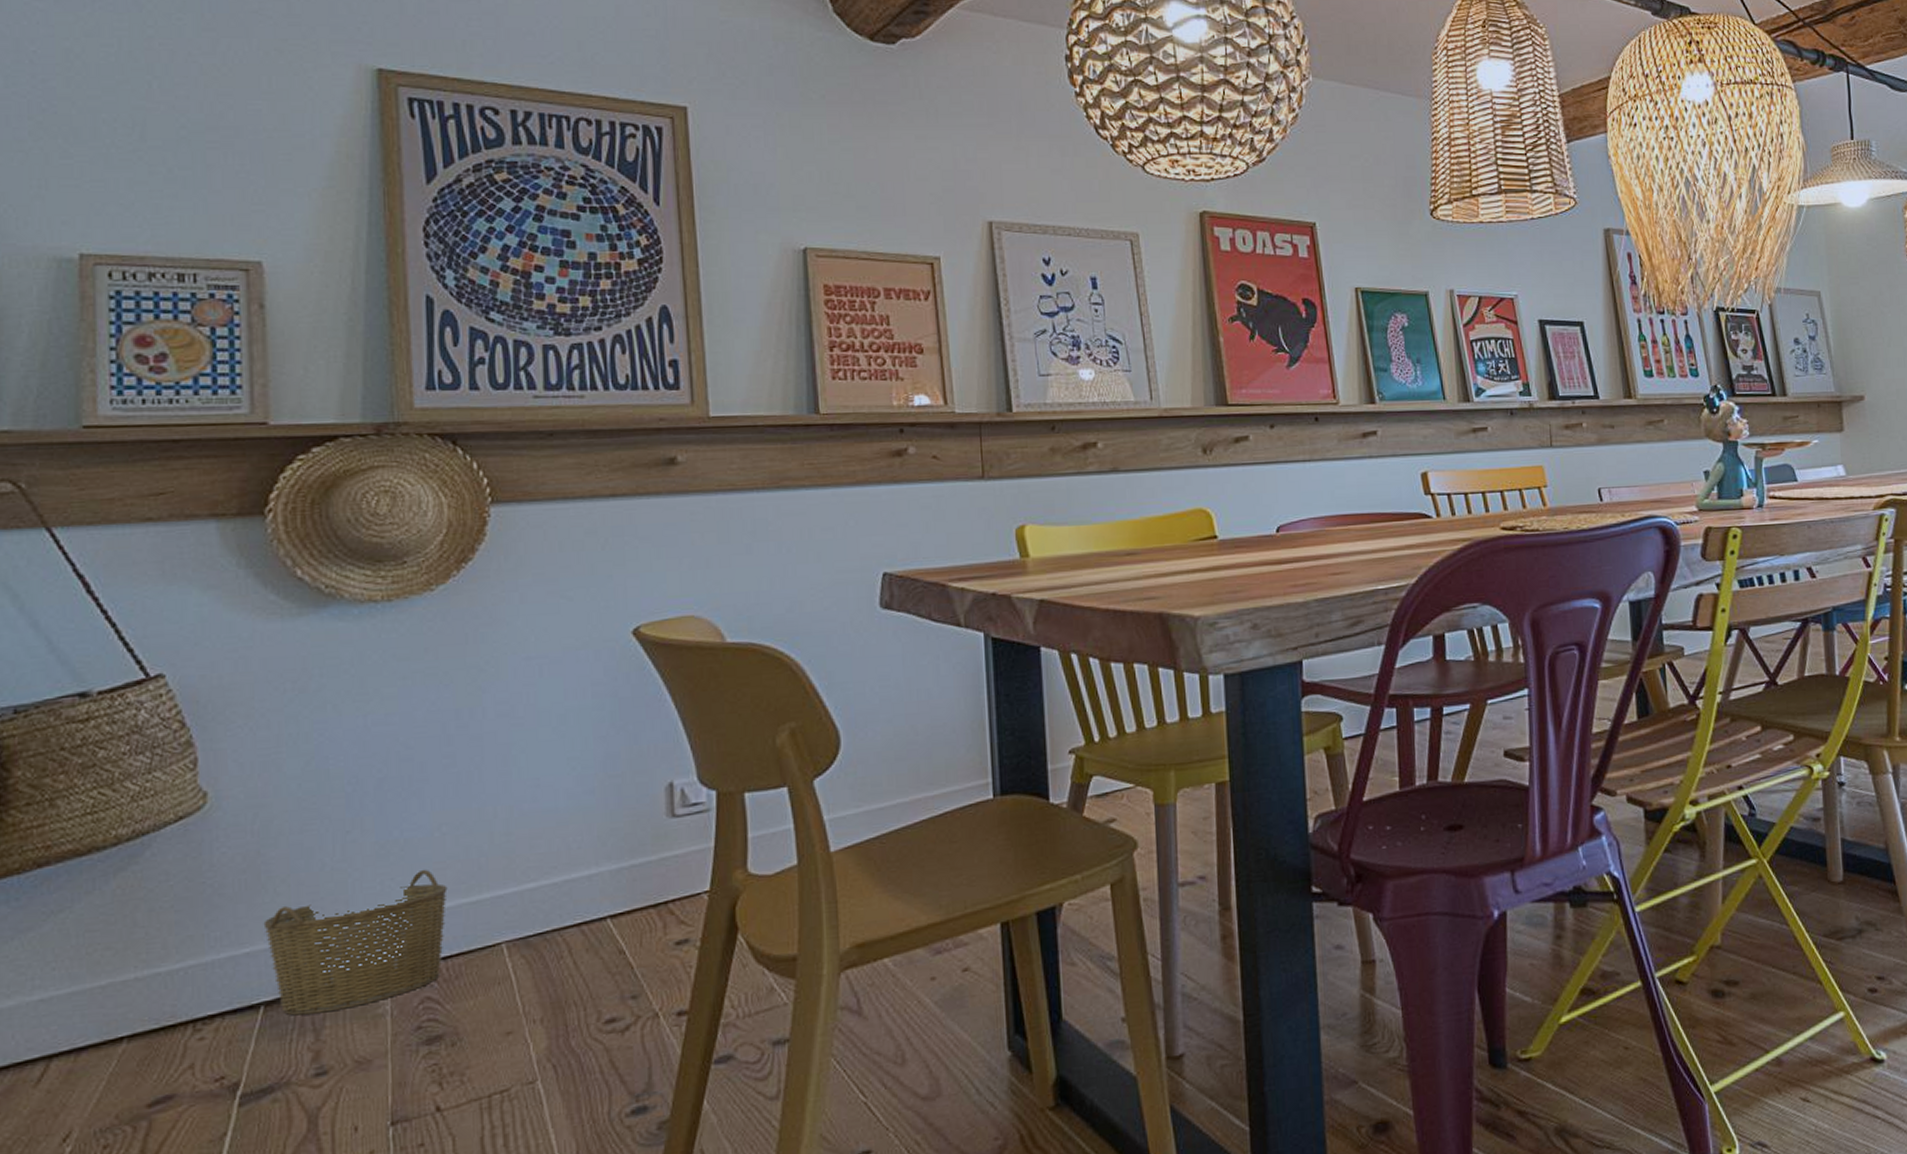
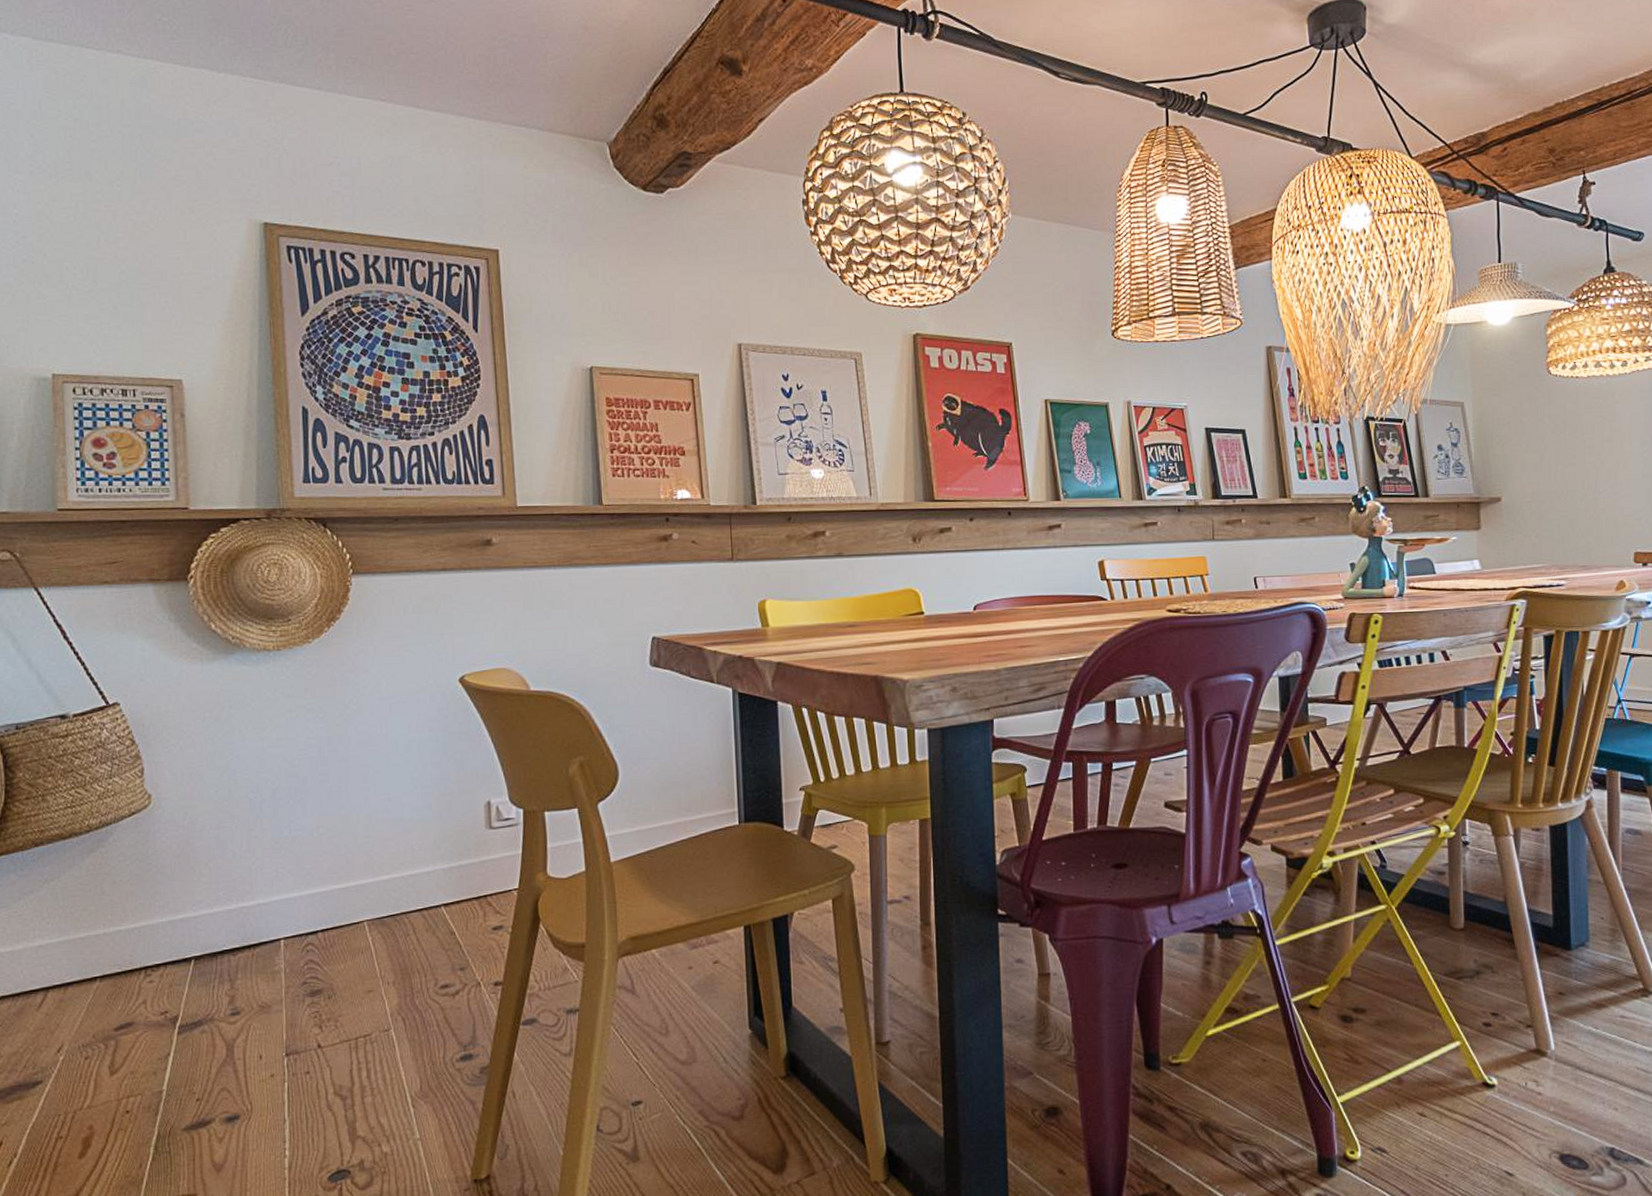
basket: present [263,869,448,1016] -> none [192,861,324,968]

